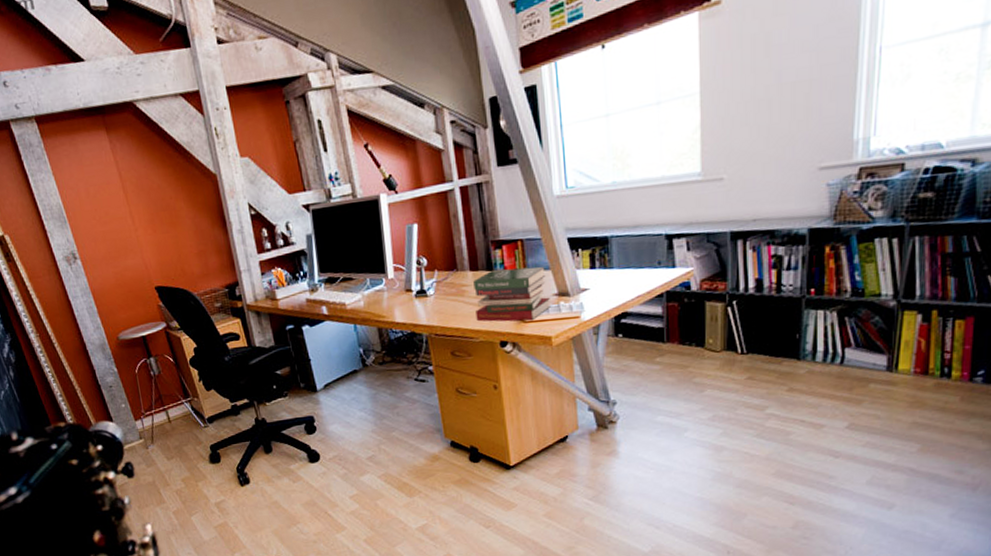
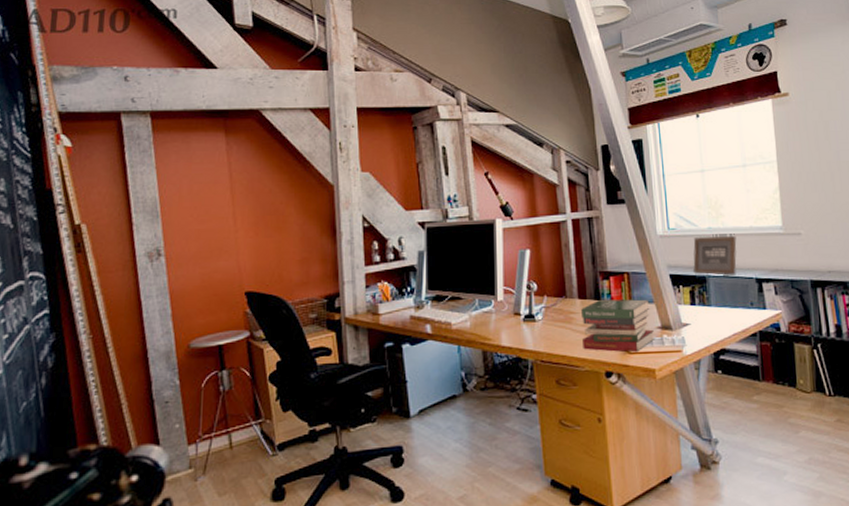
picture frame: none [594,189,645,235] -> present [693,236,737,275]

